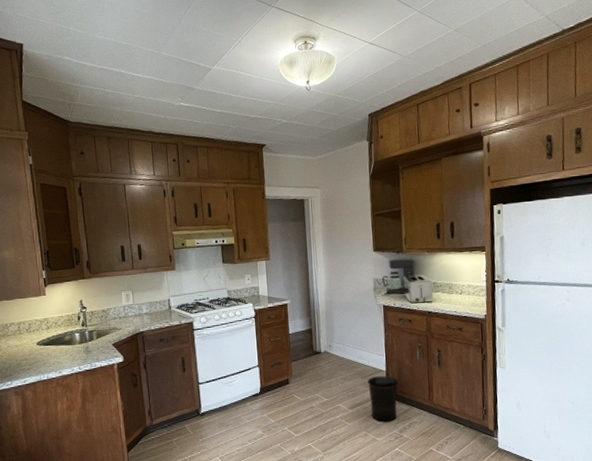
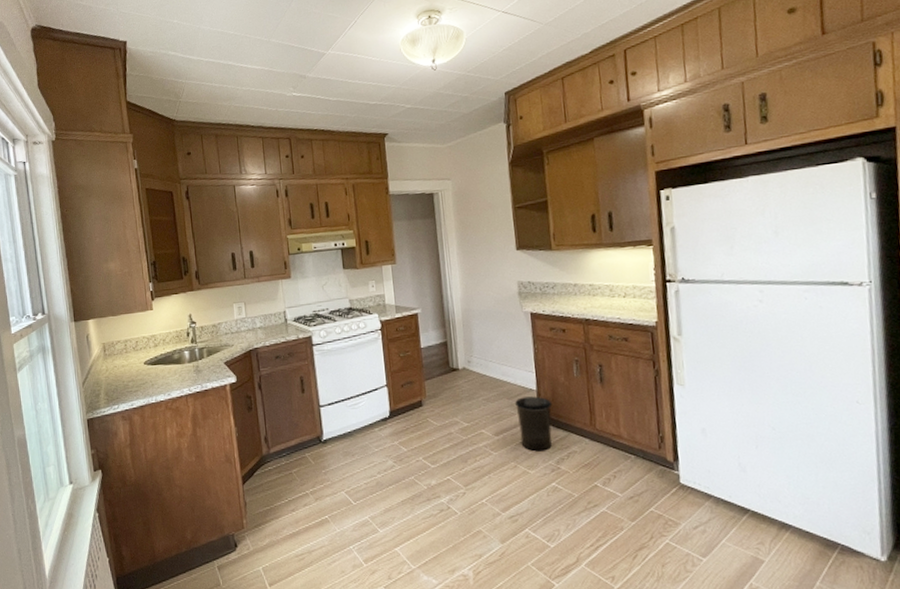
coffee maker: present [382,258,416,295] -> none [528,256,569,300]
toaster: present [403,274,434,304] -> none [553,275,592,310]

